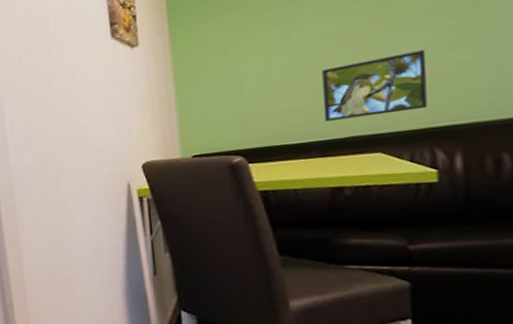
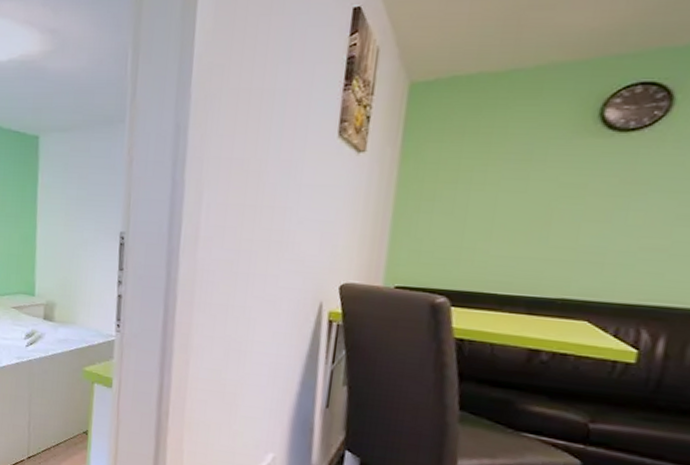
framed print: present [322,50,428,121] -> none [539,219,659,283]

